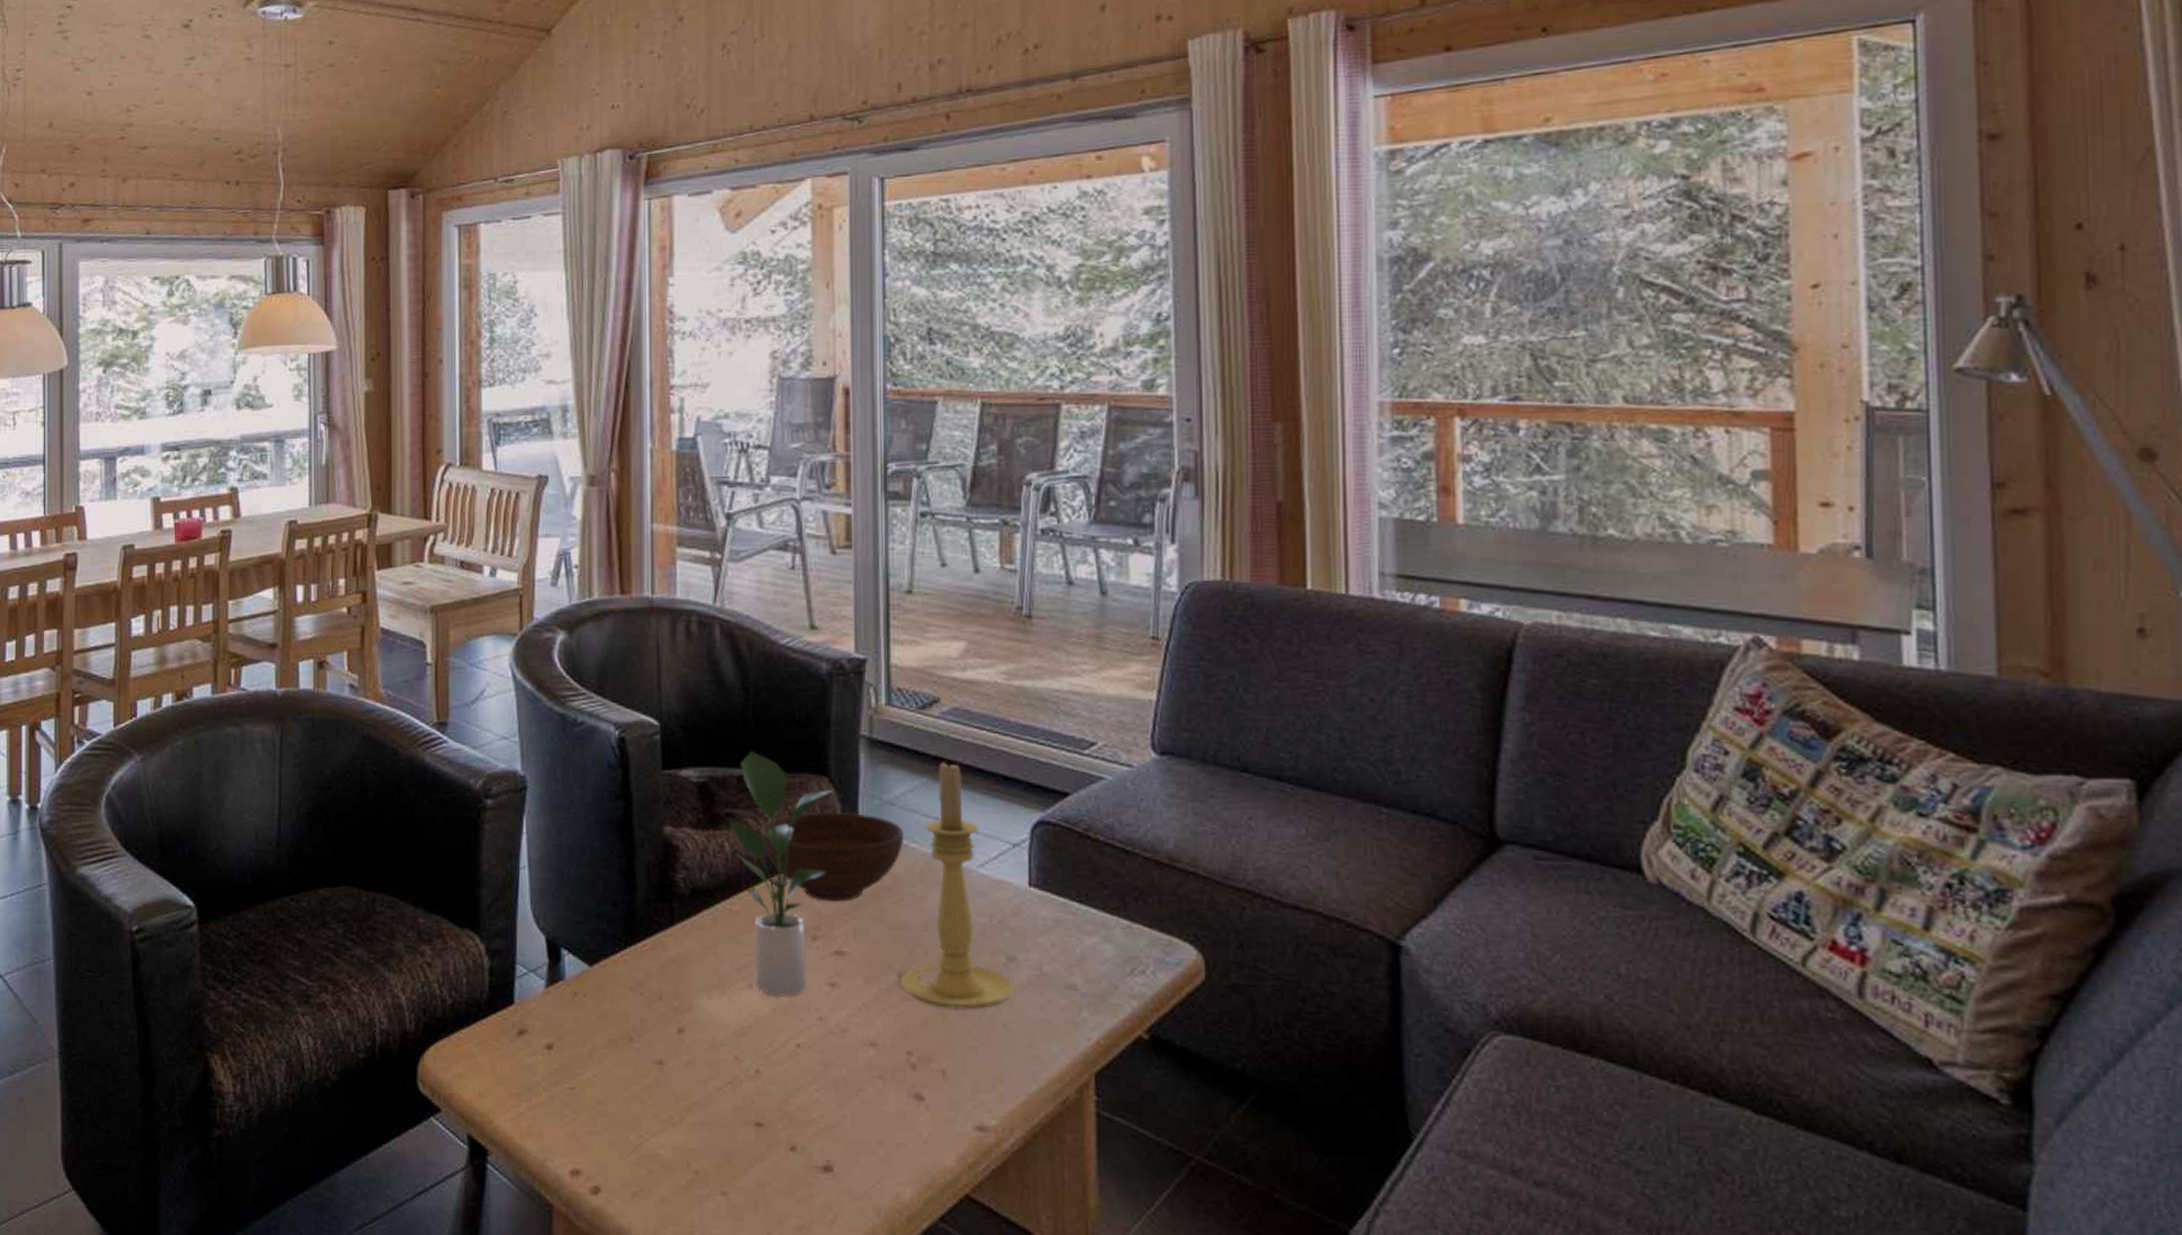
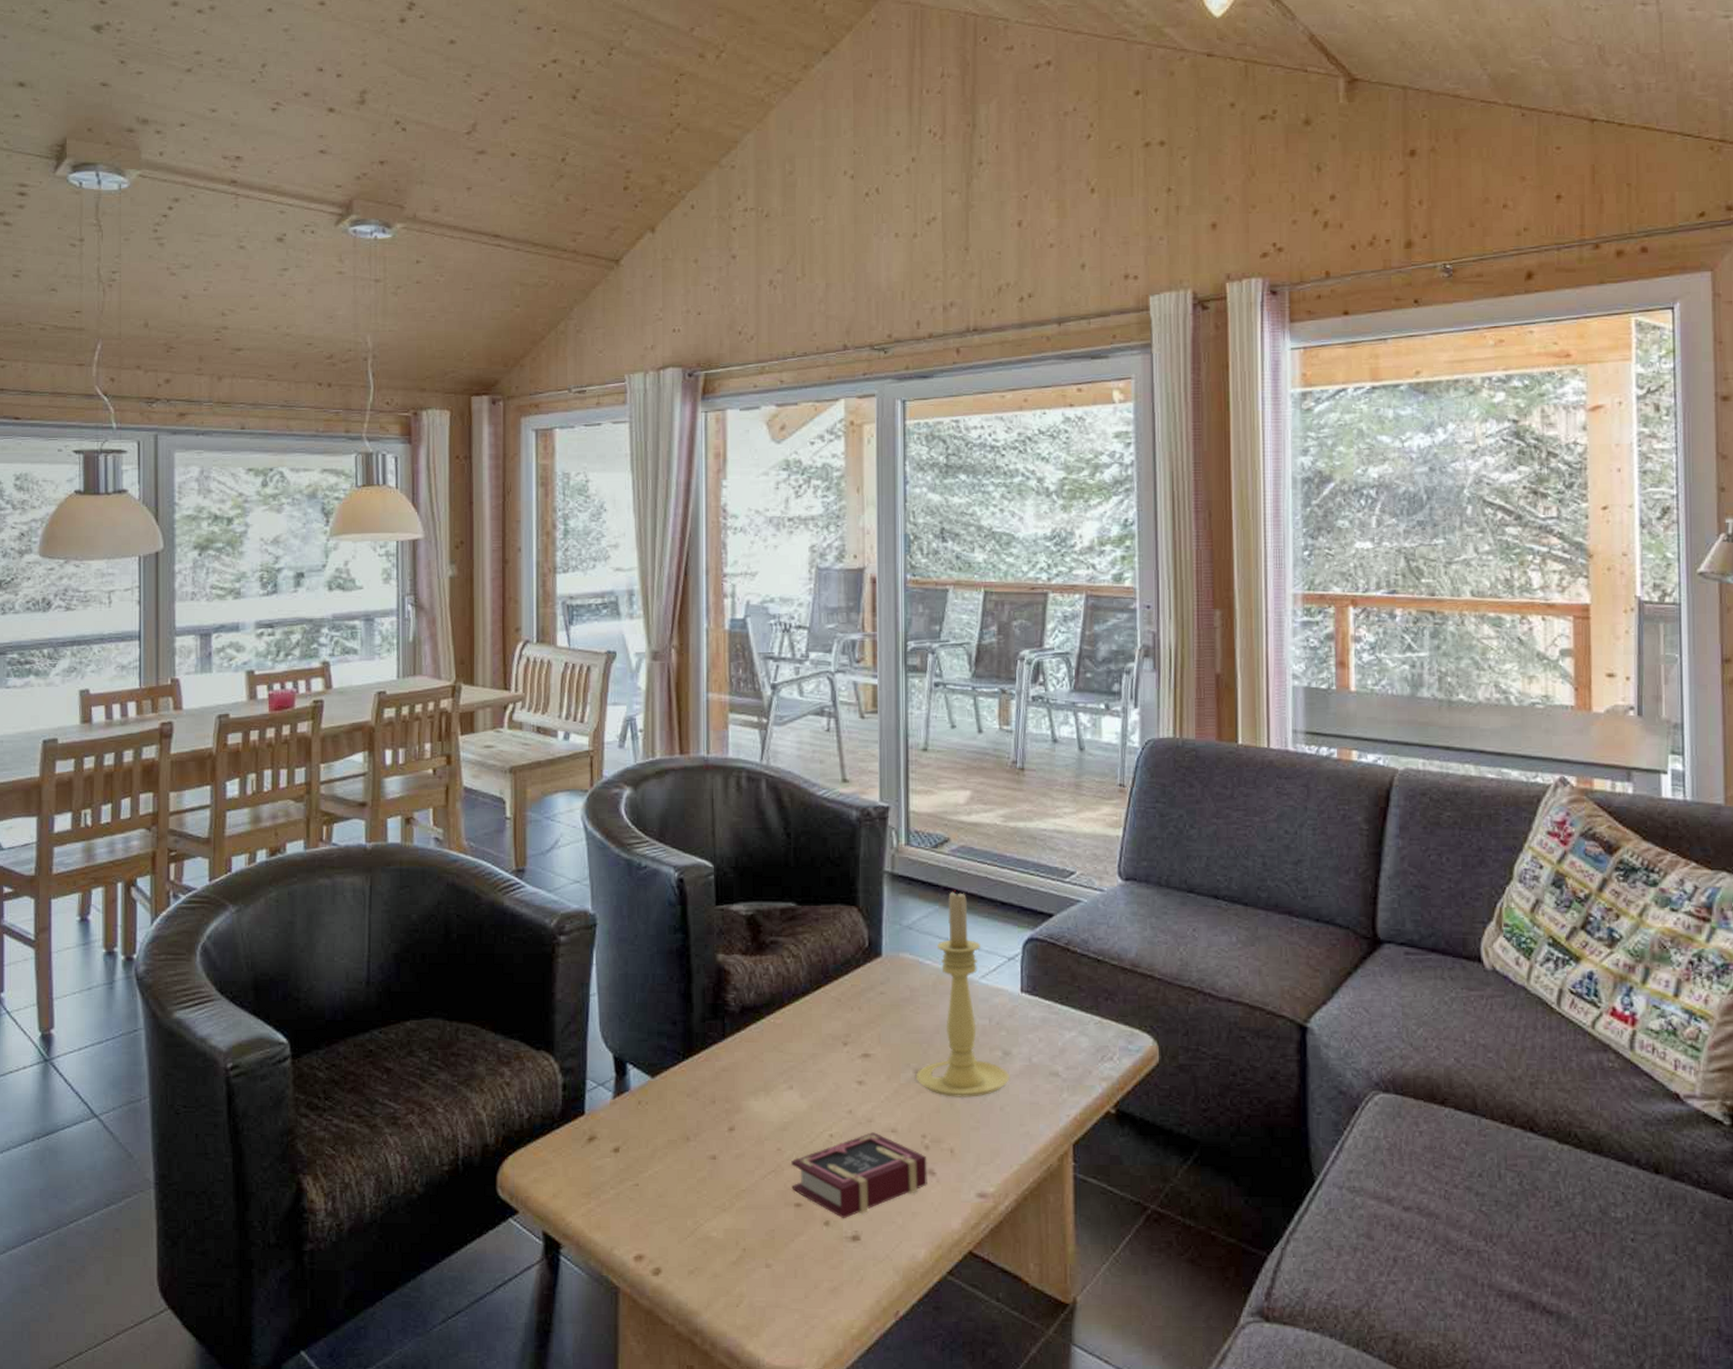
potted plant: present [728,750,835,997] -> none [773,886,862,1095]
book: none [751,1044,914,1146] -> present [791,1132,927,1219]
bowl: present [761,812,903,902] -> none [801,937,919,1013]

